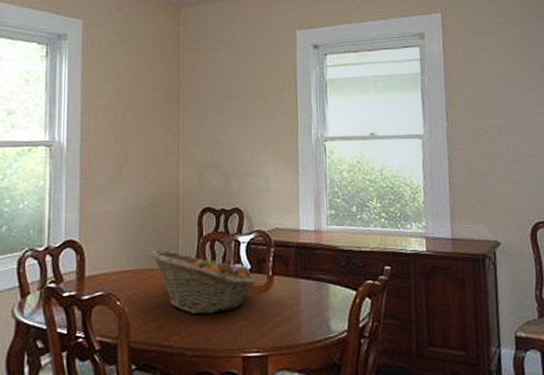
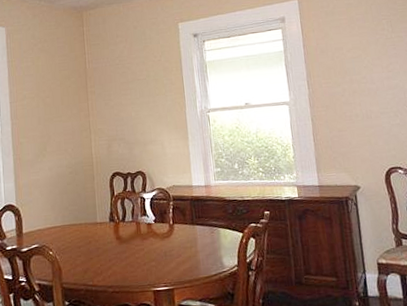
fruit basket: present [150,249,256,315] -> none [73,208,160,259]

